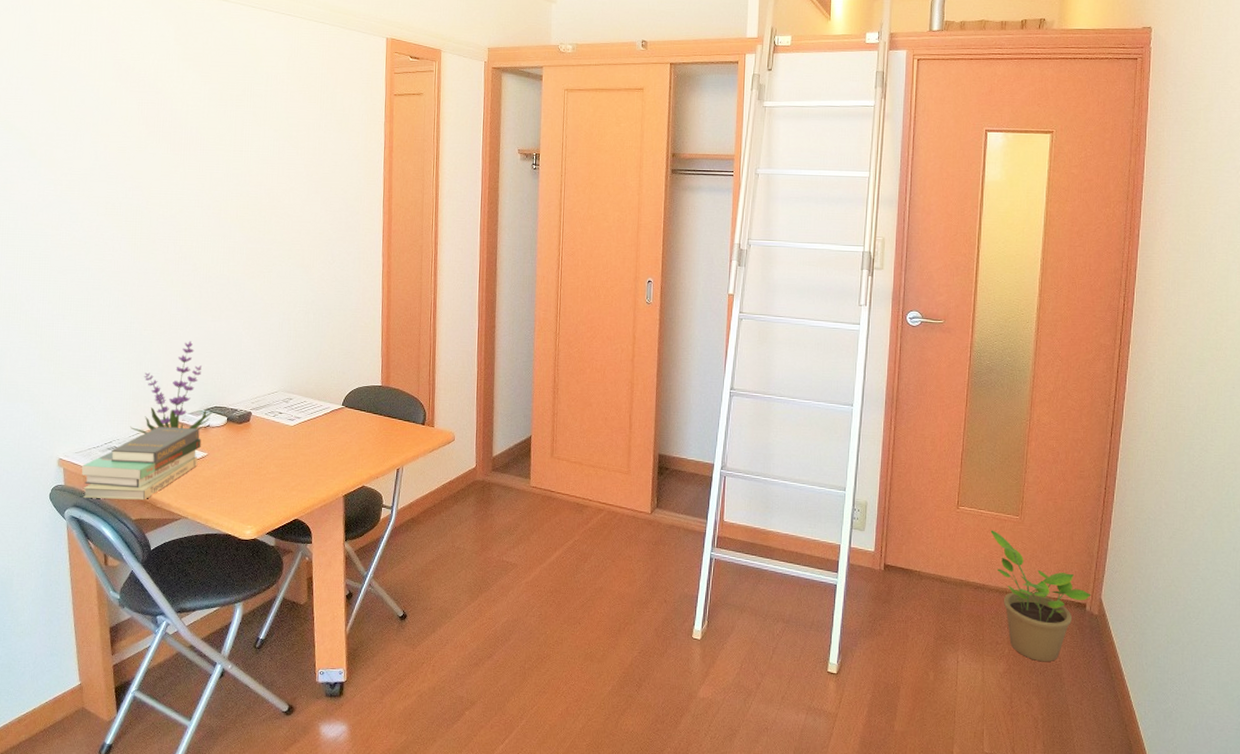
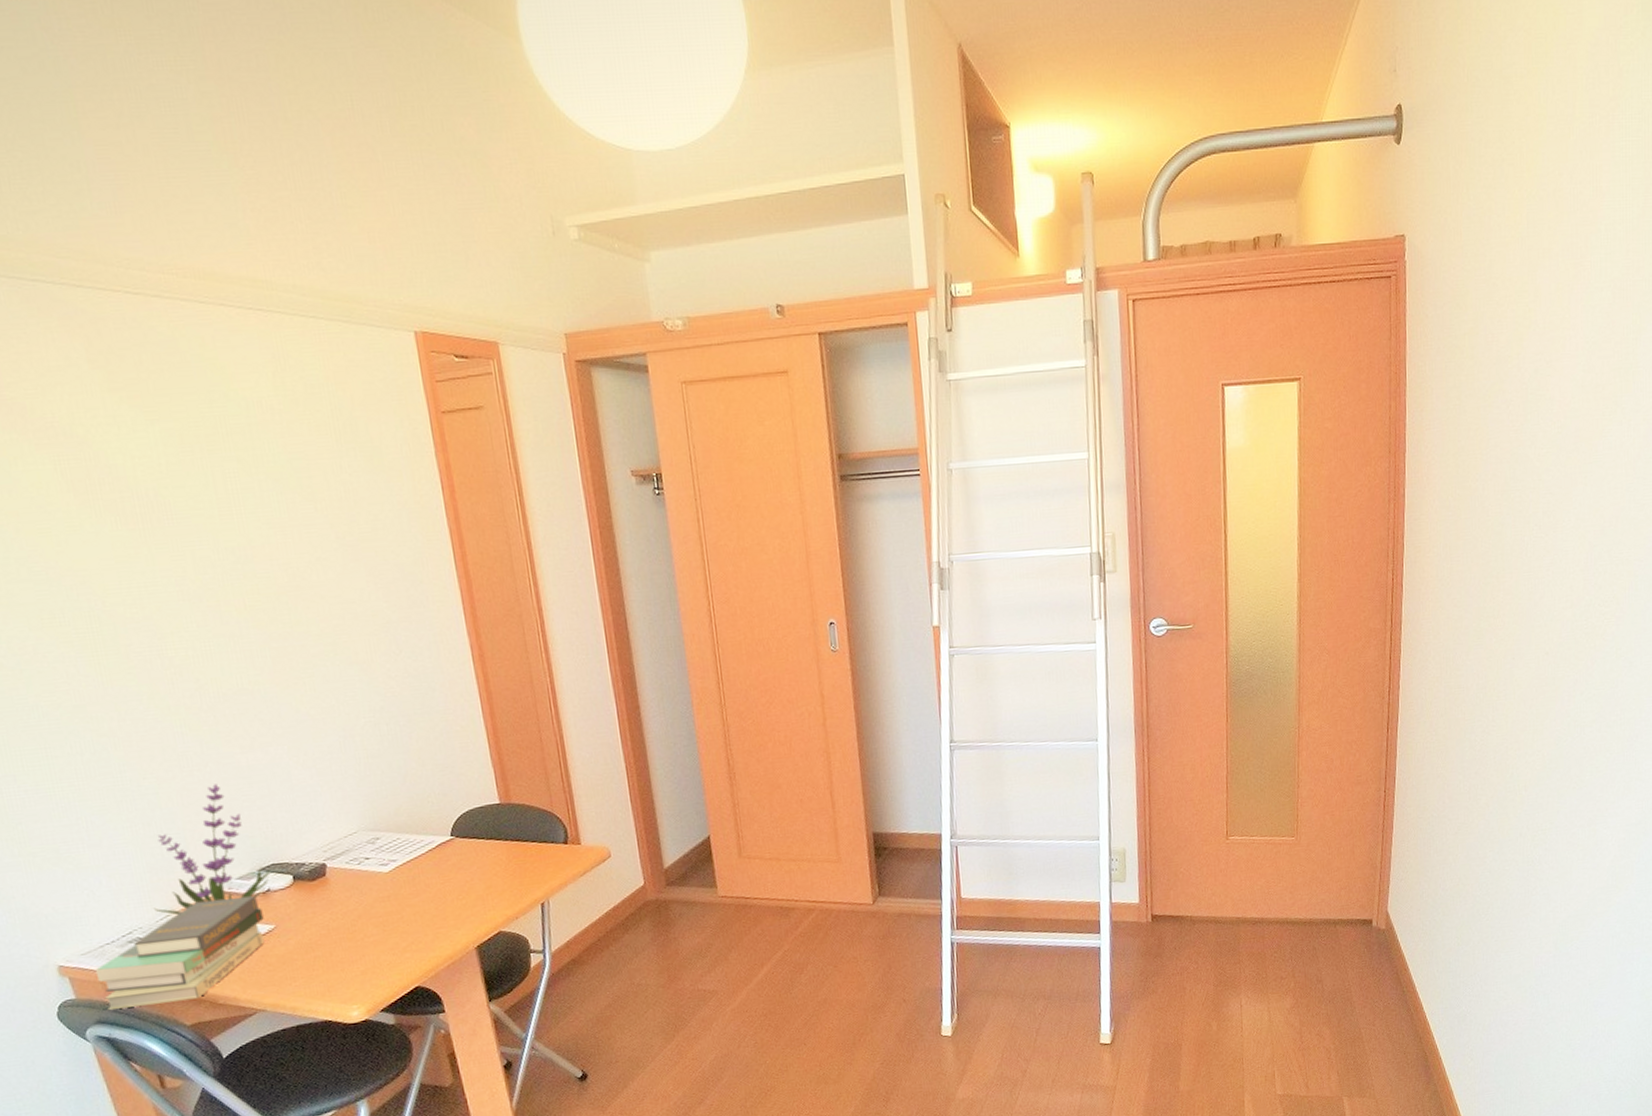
potted plant: present [990,530,1091,662] -> none [1265,857,1377,990]

